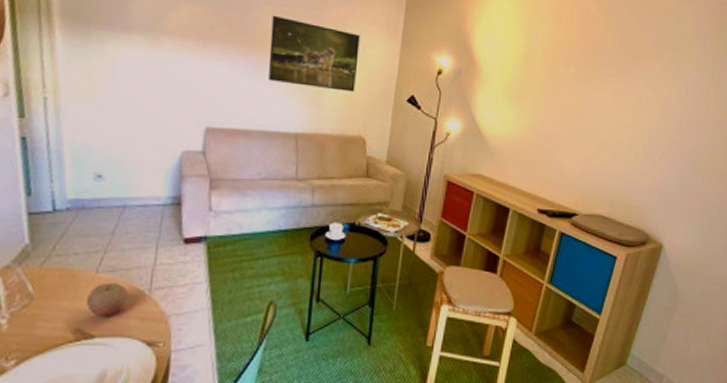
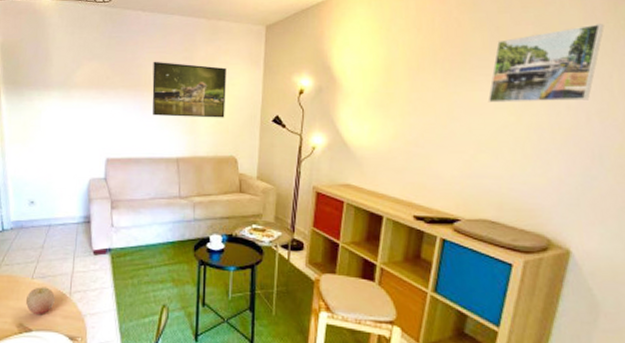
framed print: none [611,39,709,109] -> present [487,24,604,103]

